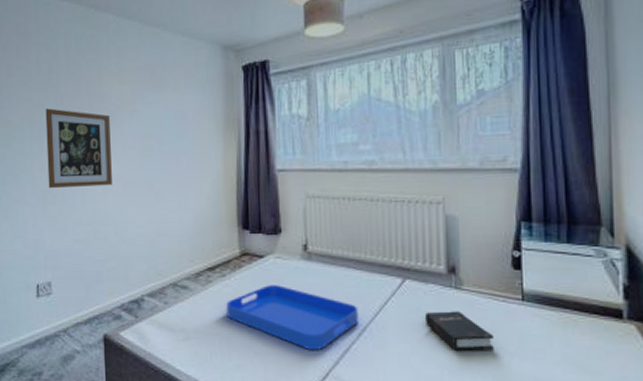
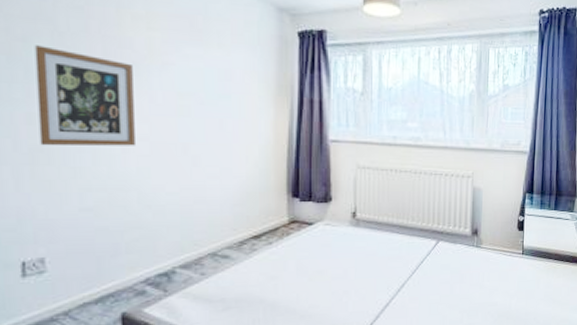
serving tray: present [226,285,358,351] -> none [272,250,398,309]
hardback book: present [425,311,494,351] -> none [452,265,501,297]

